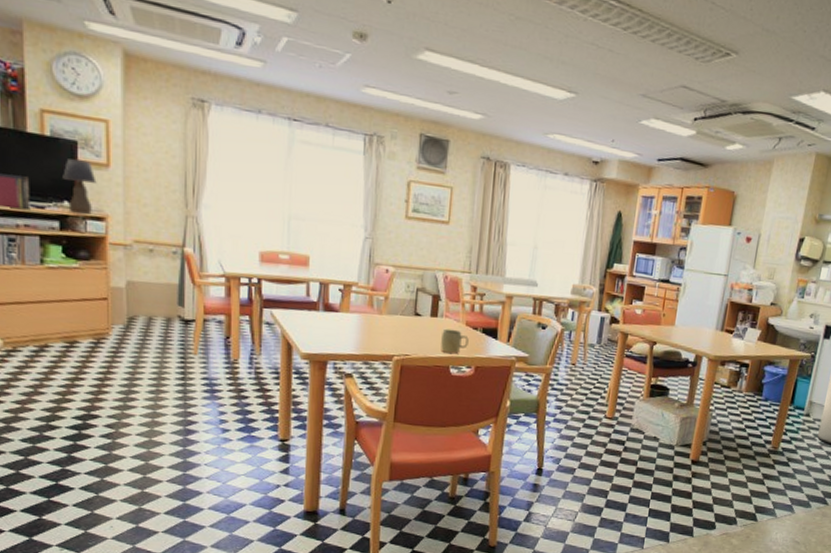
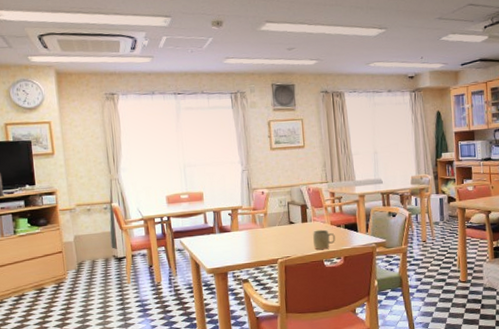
table lamp: present [63,158,97,216] -> none [23,153,47,194]

